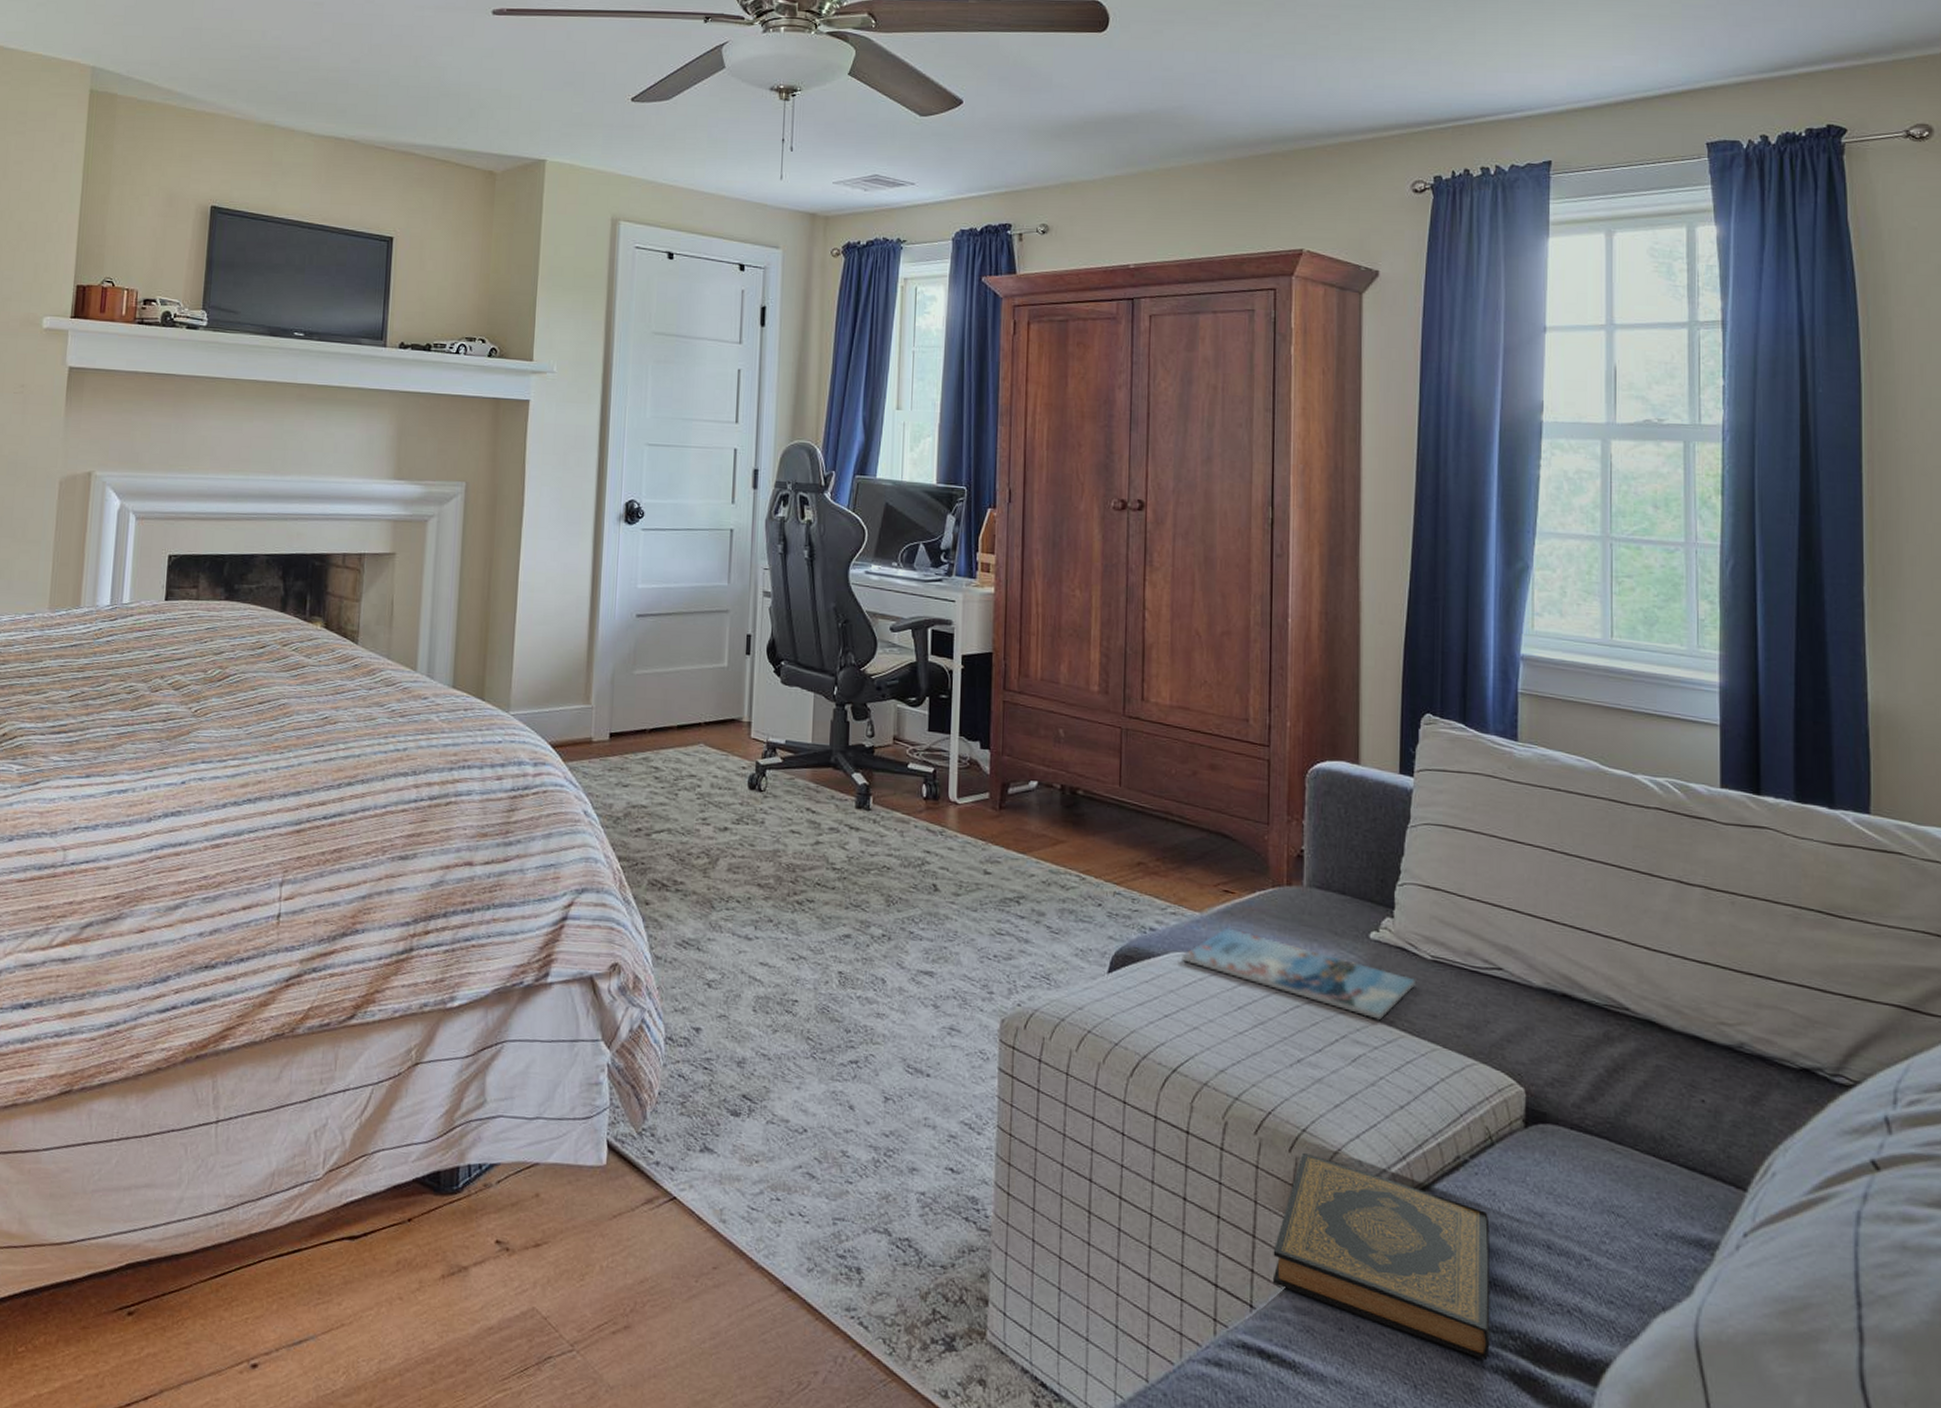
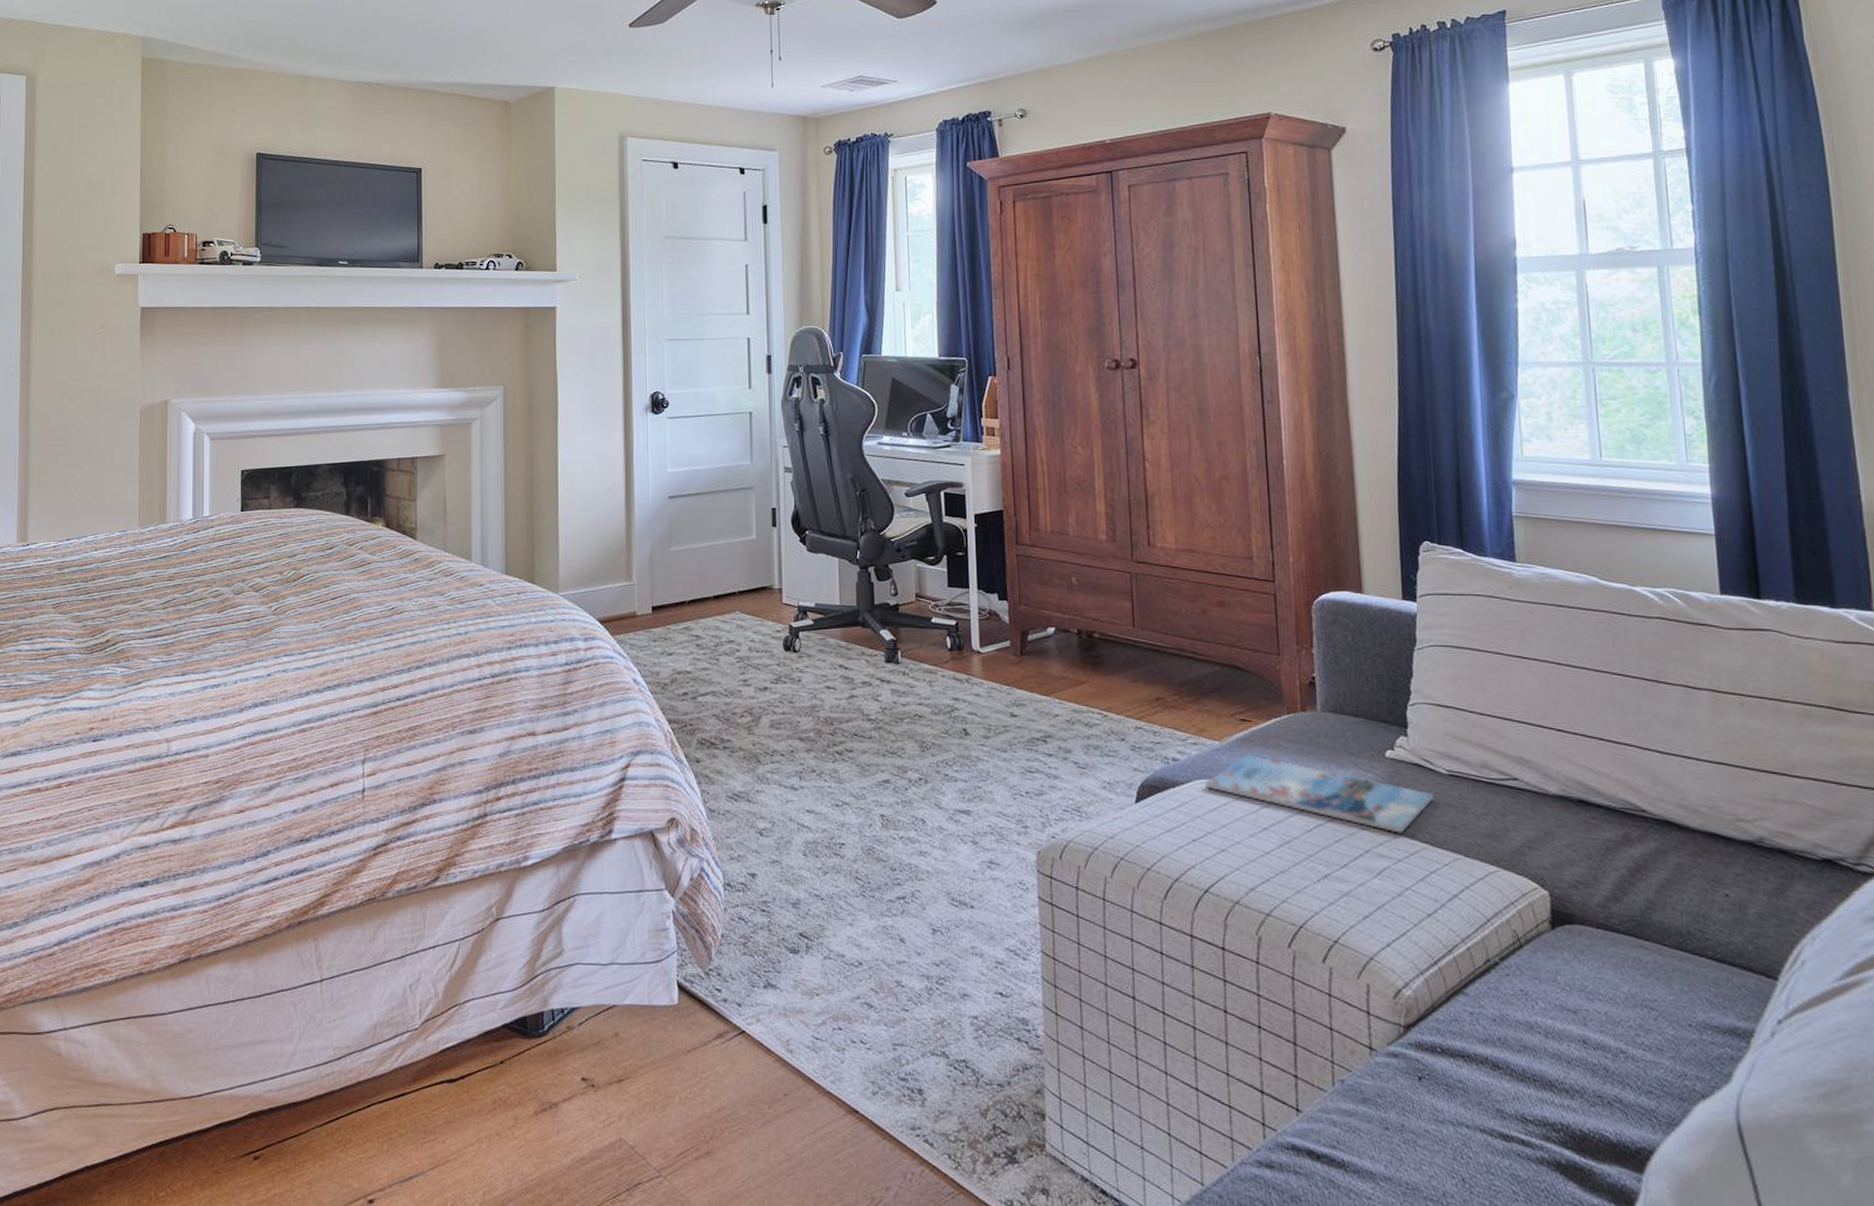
hardback book: present [1272,1152,1490,1361] -> none [1314,962,1534,1153]

